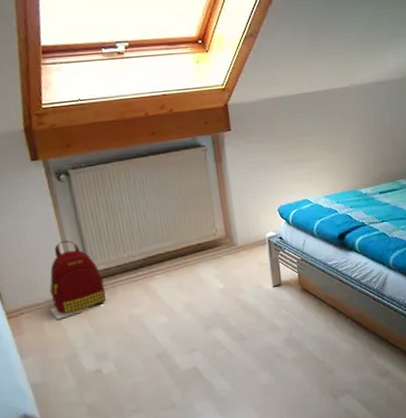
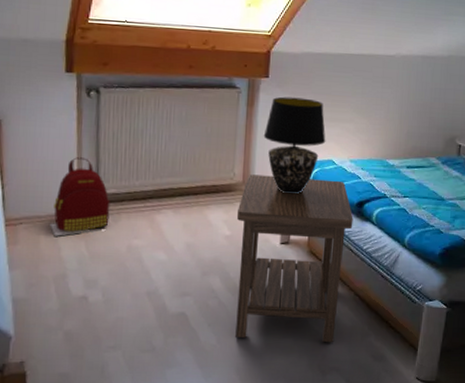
side table: none [226,218,340,380] -> present [235,174,353,343]
table lamp: none [236,144,298,239] -> present [263,96,326,194]

